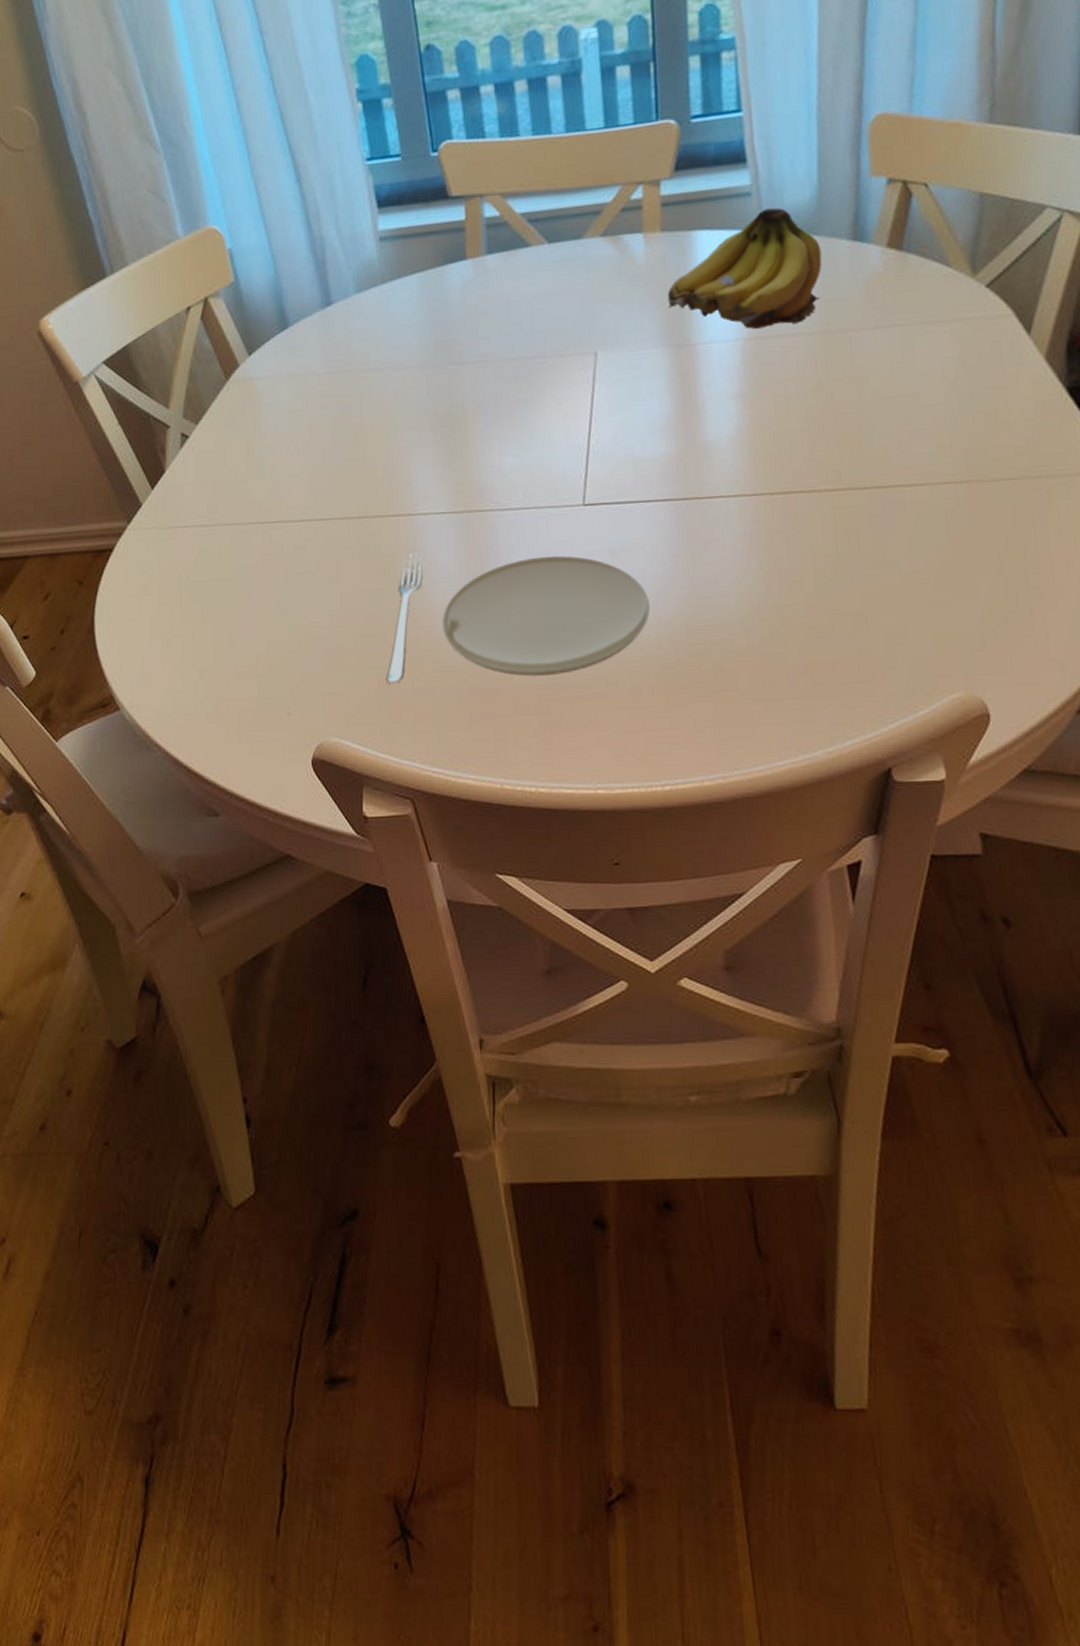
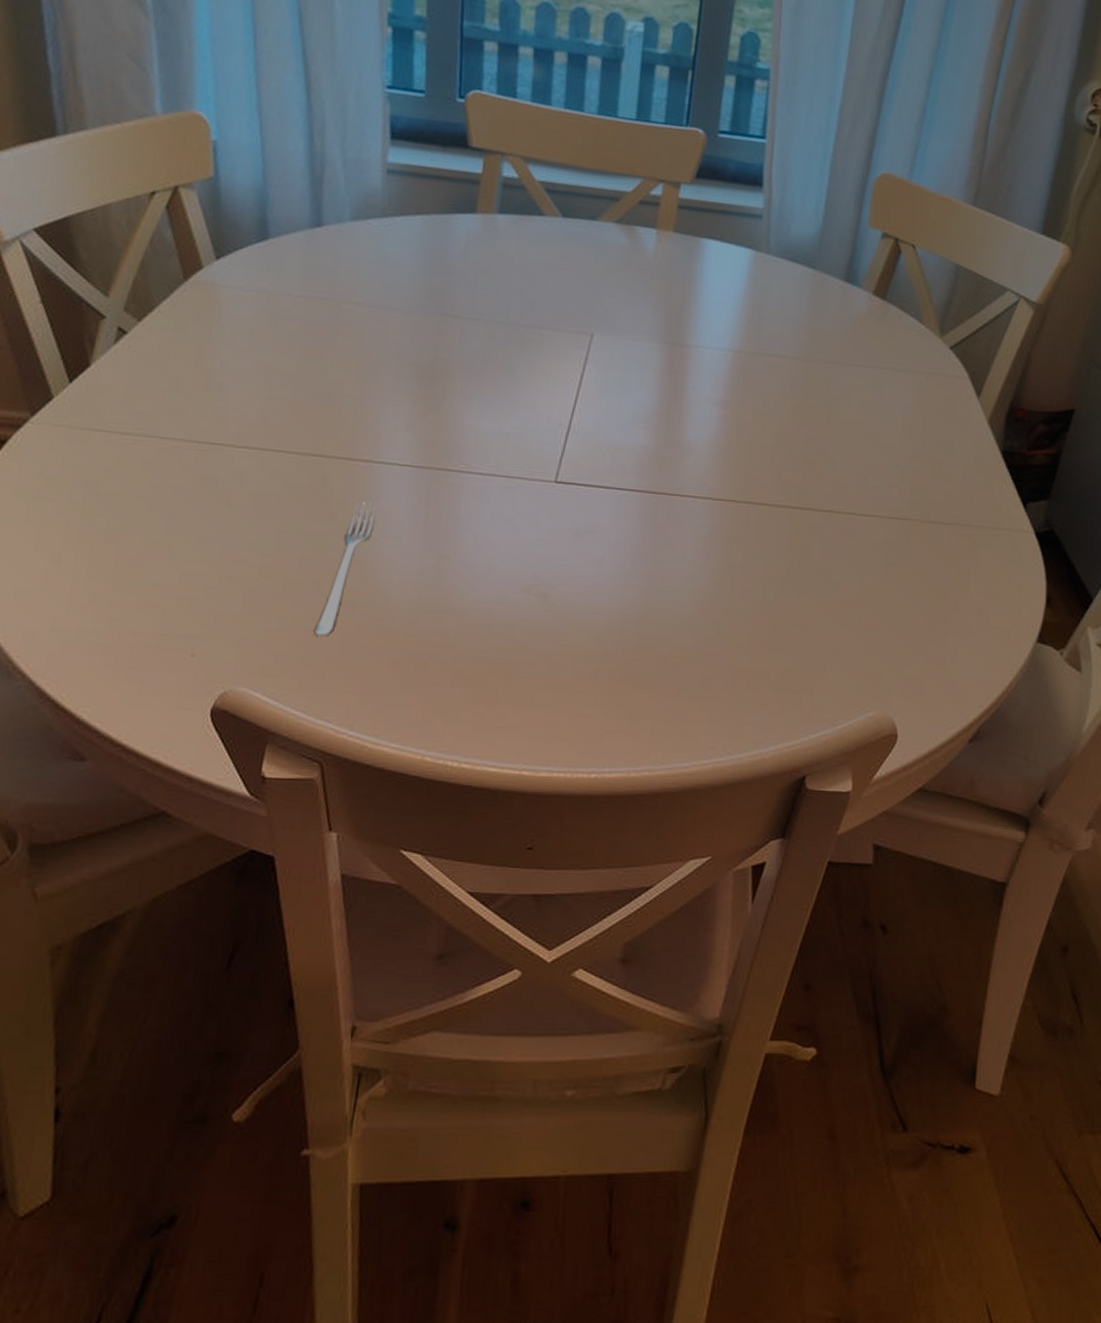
plate: present [442,556,650,676] -> none [386,526,605,649]
fruit: present [667,207,822,329] -> none [669,234,817,346]

